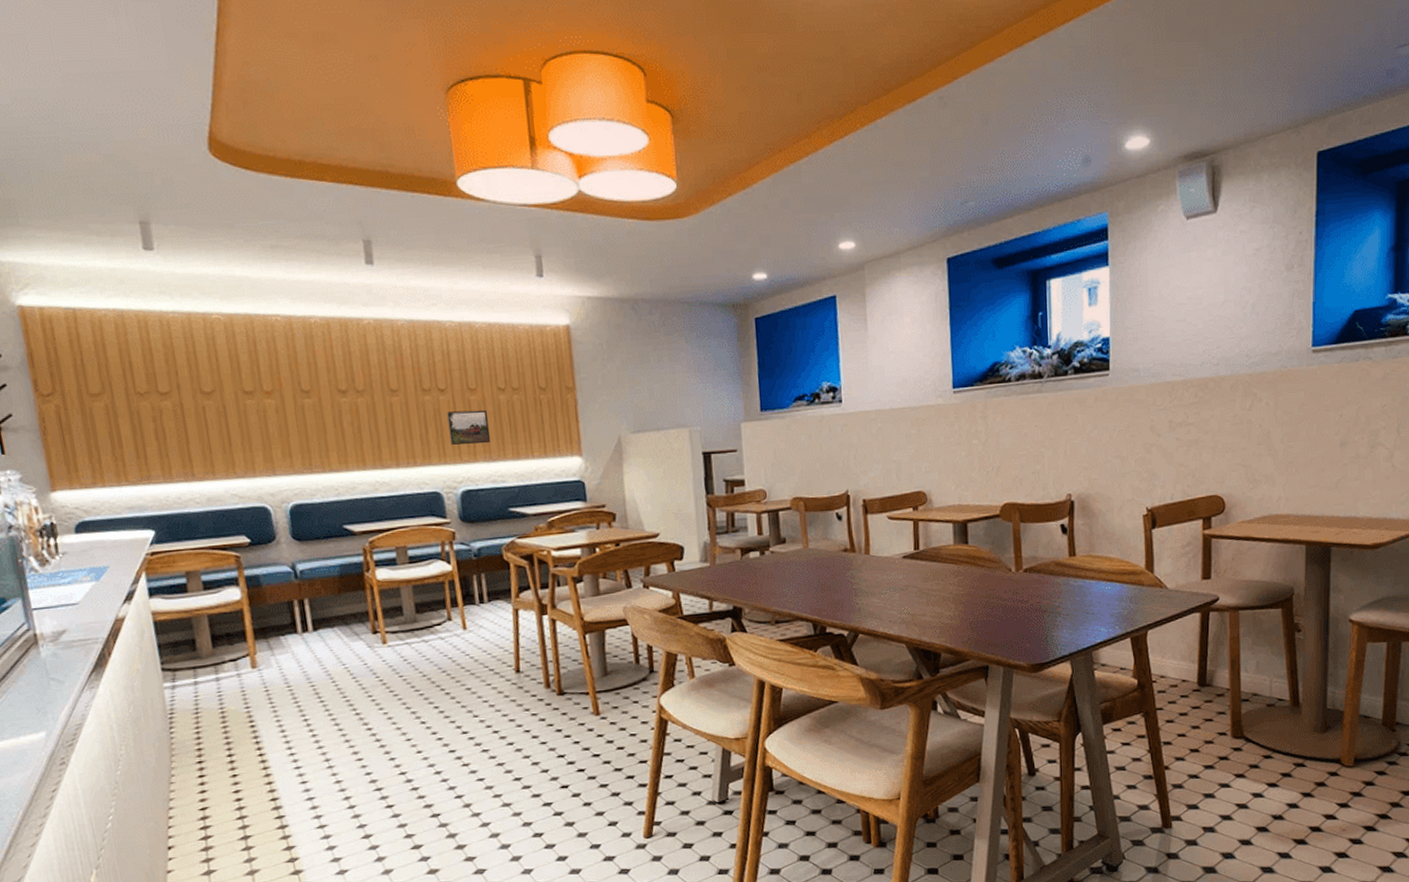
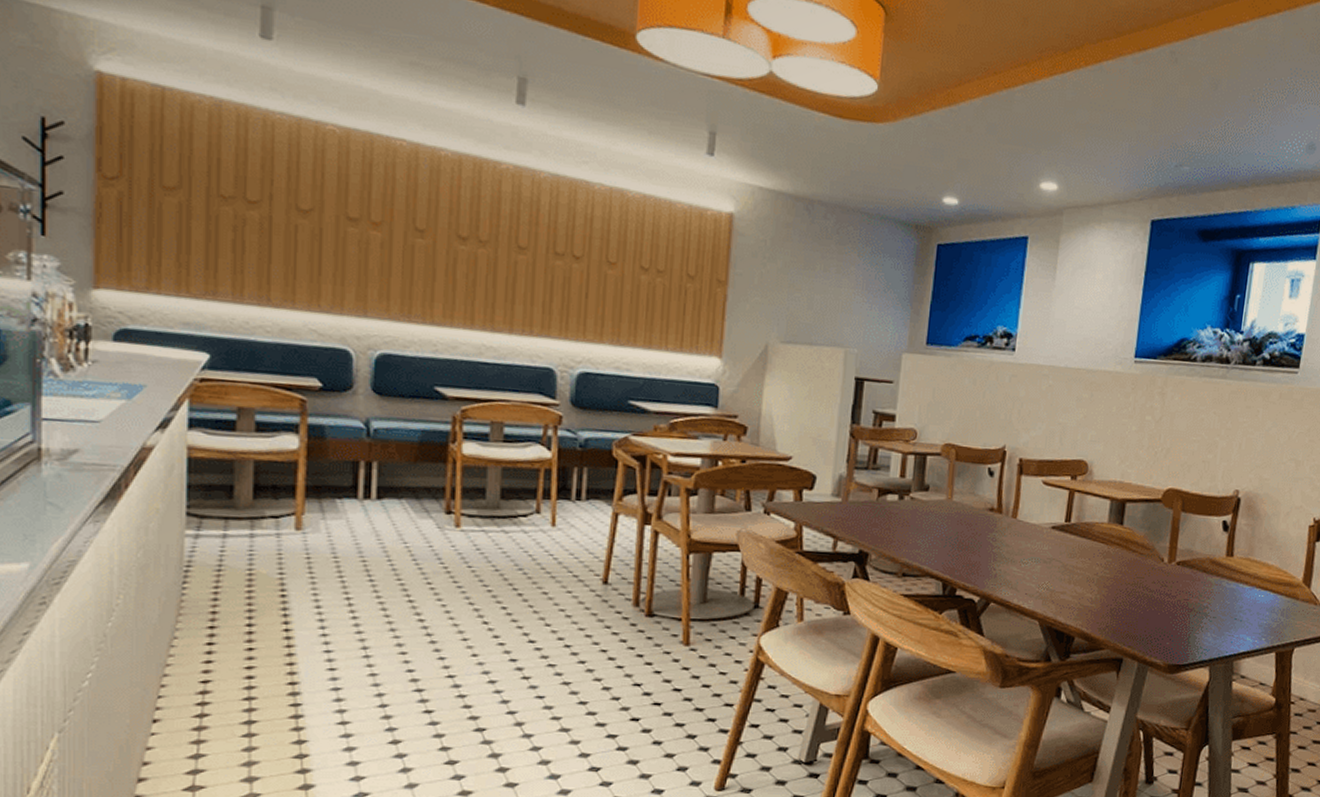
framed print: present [447,409,491,445] -> none [576,282,624,326]

